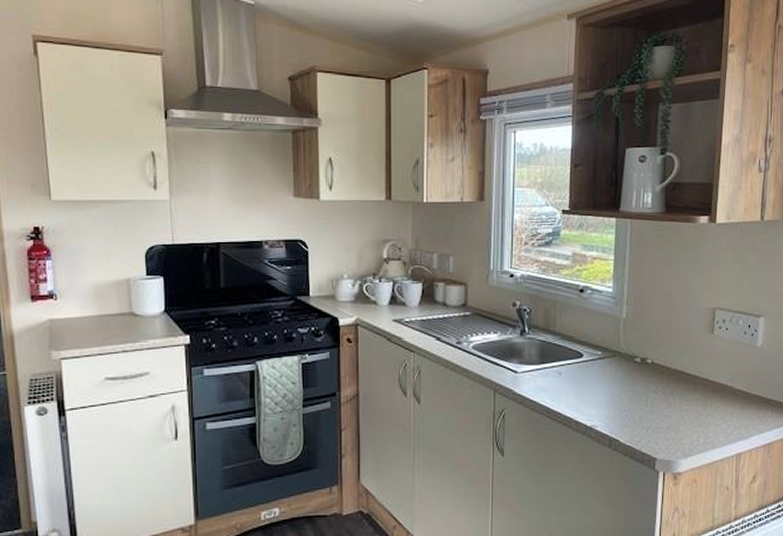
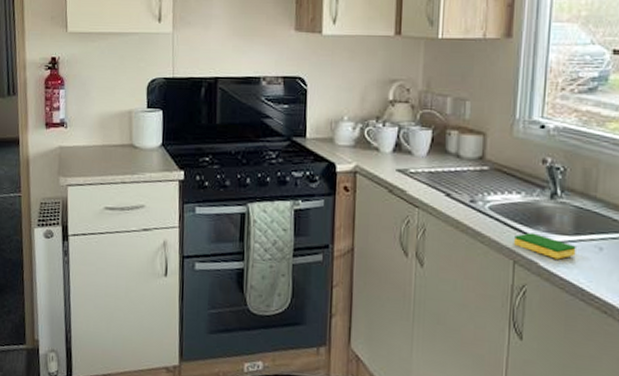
dish sponge: none [494,365,542,386] -> present [514,232,576,260]

